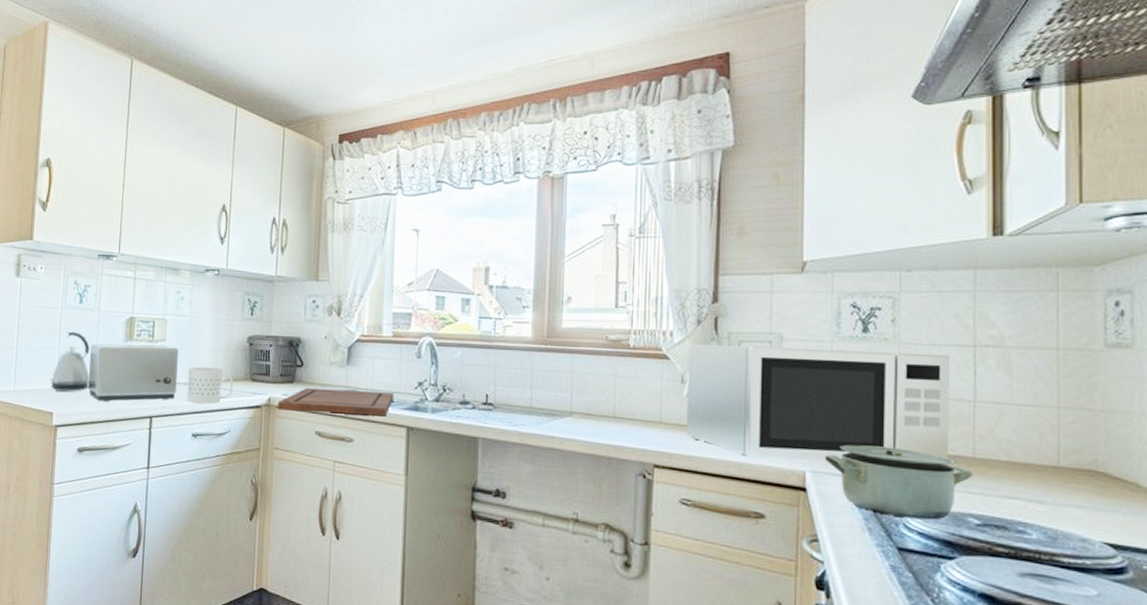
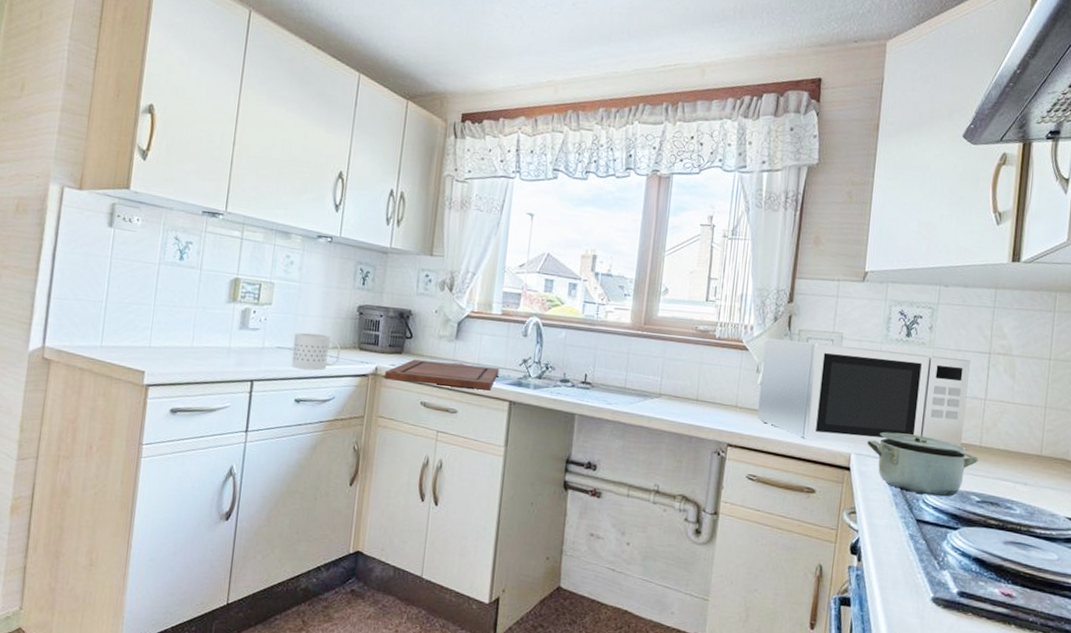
kettle: present [49,331,90,392] -> none [142,288,189,351]
toaster: present [88,343,179,402] -> none [185,302,285,365]

